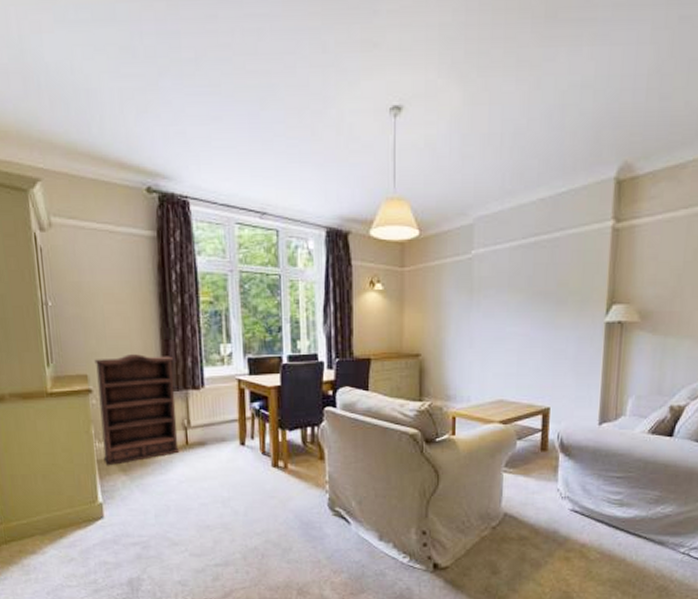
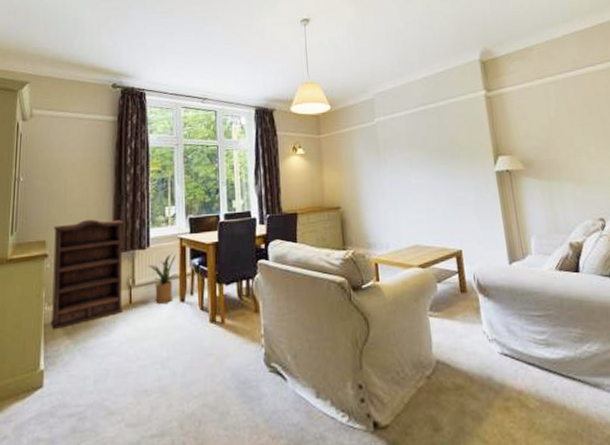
house plant: none [204,394,237,446] -> present [148,252,178,304]

